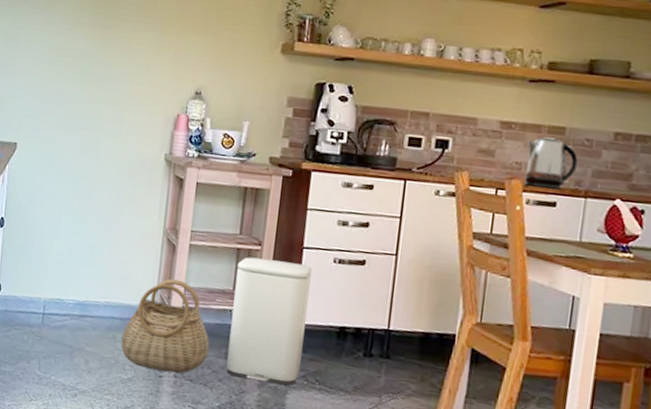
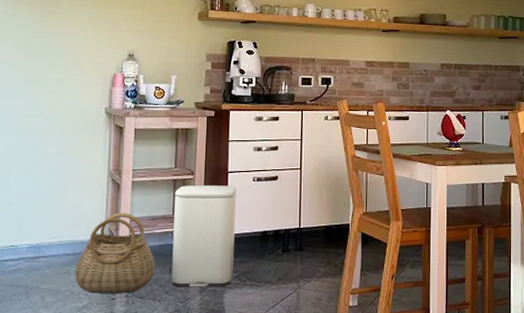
kettle: present [524,137,579,191] -> none [386,70,420,108]

